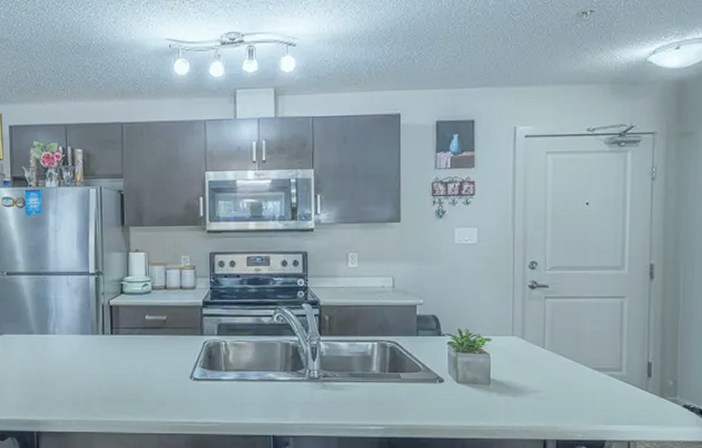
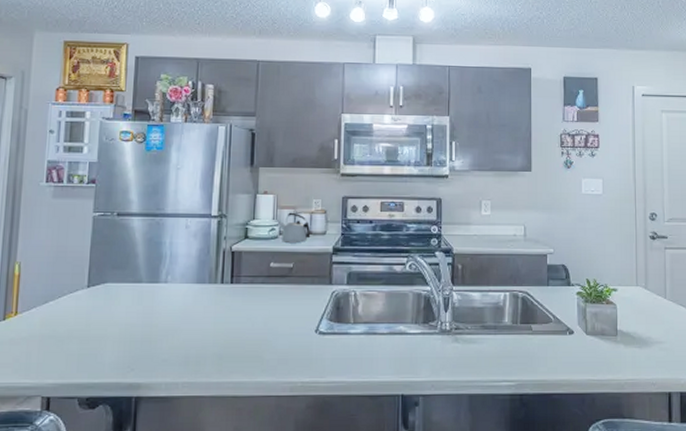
kettle: none [150,268,181,298] -> present [278,212,311,244]

